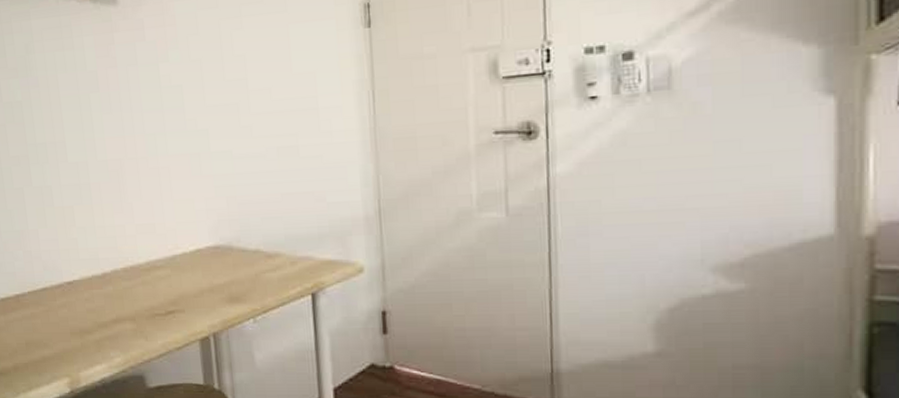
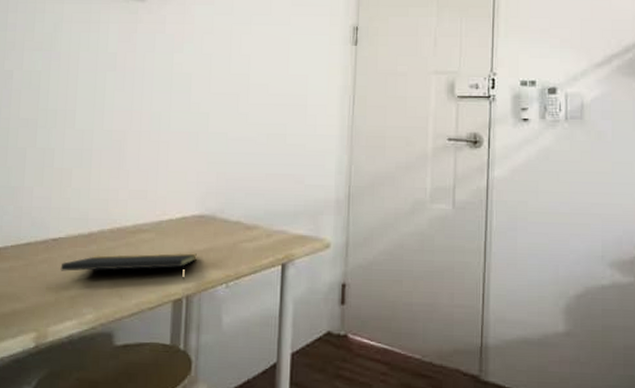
notepad: none [80,288,218,317] -> present [60,253,197,280]

